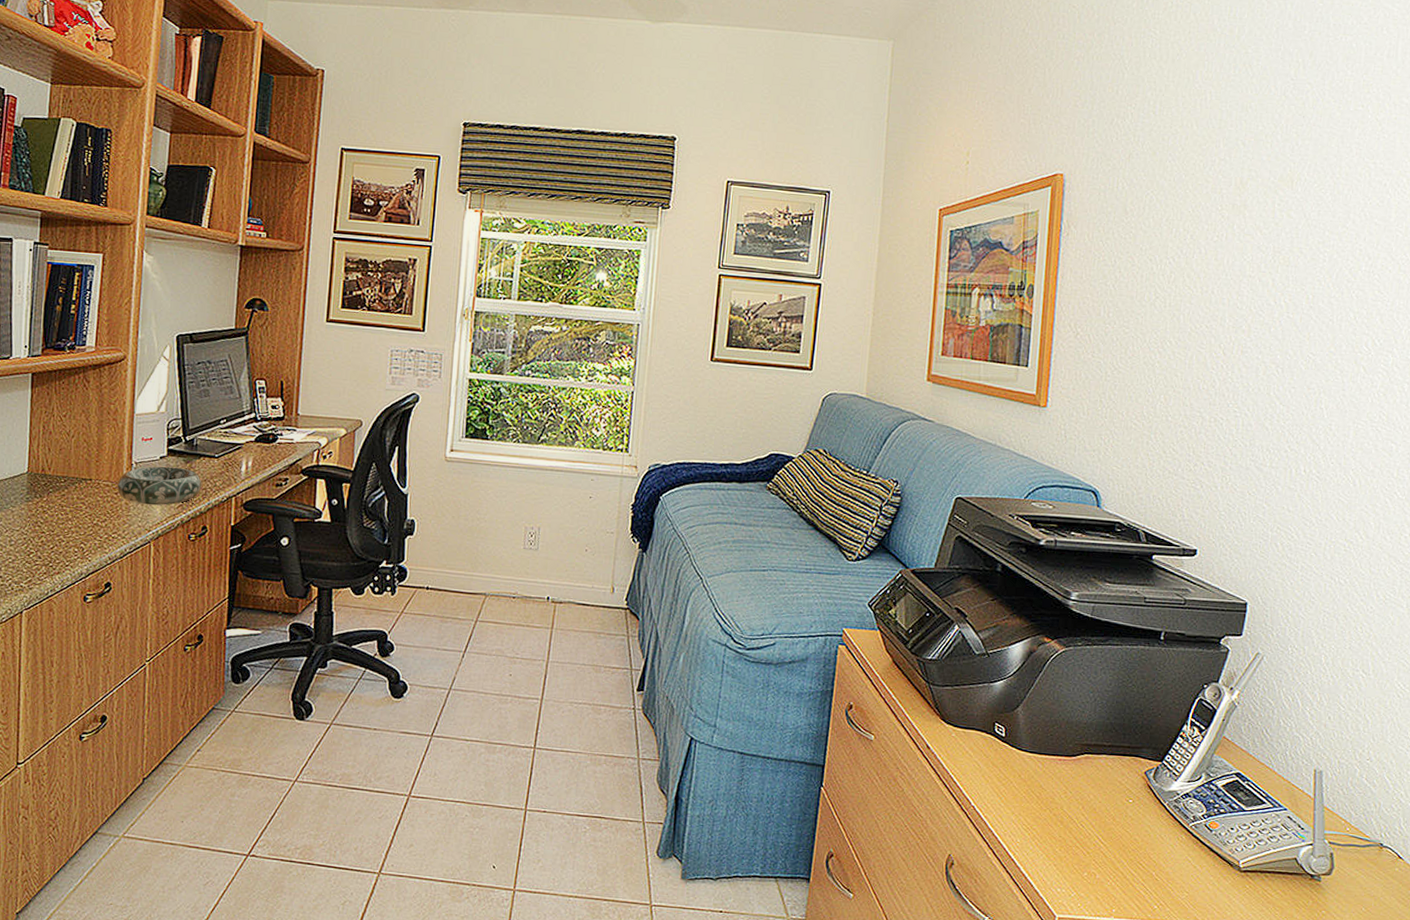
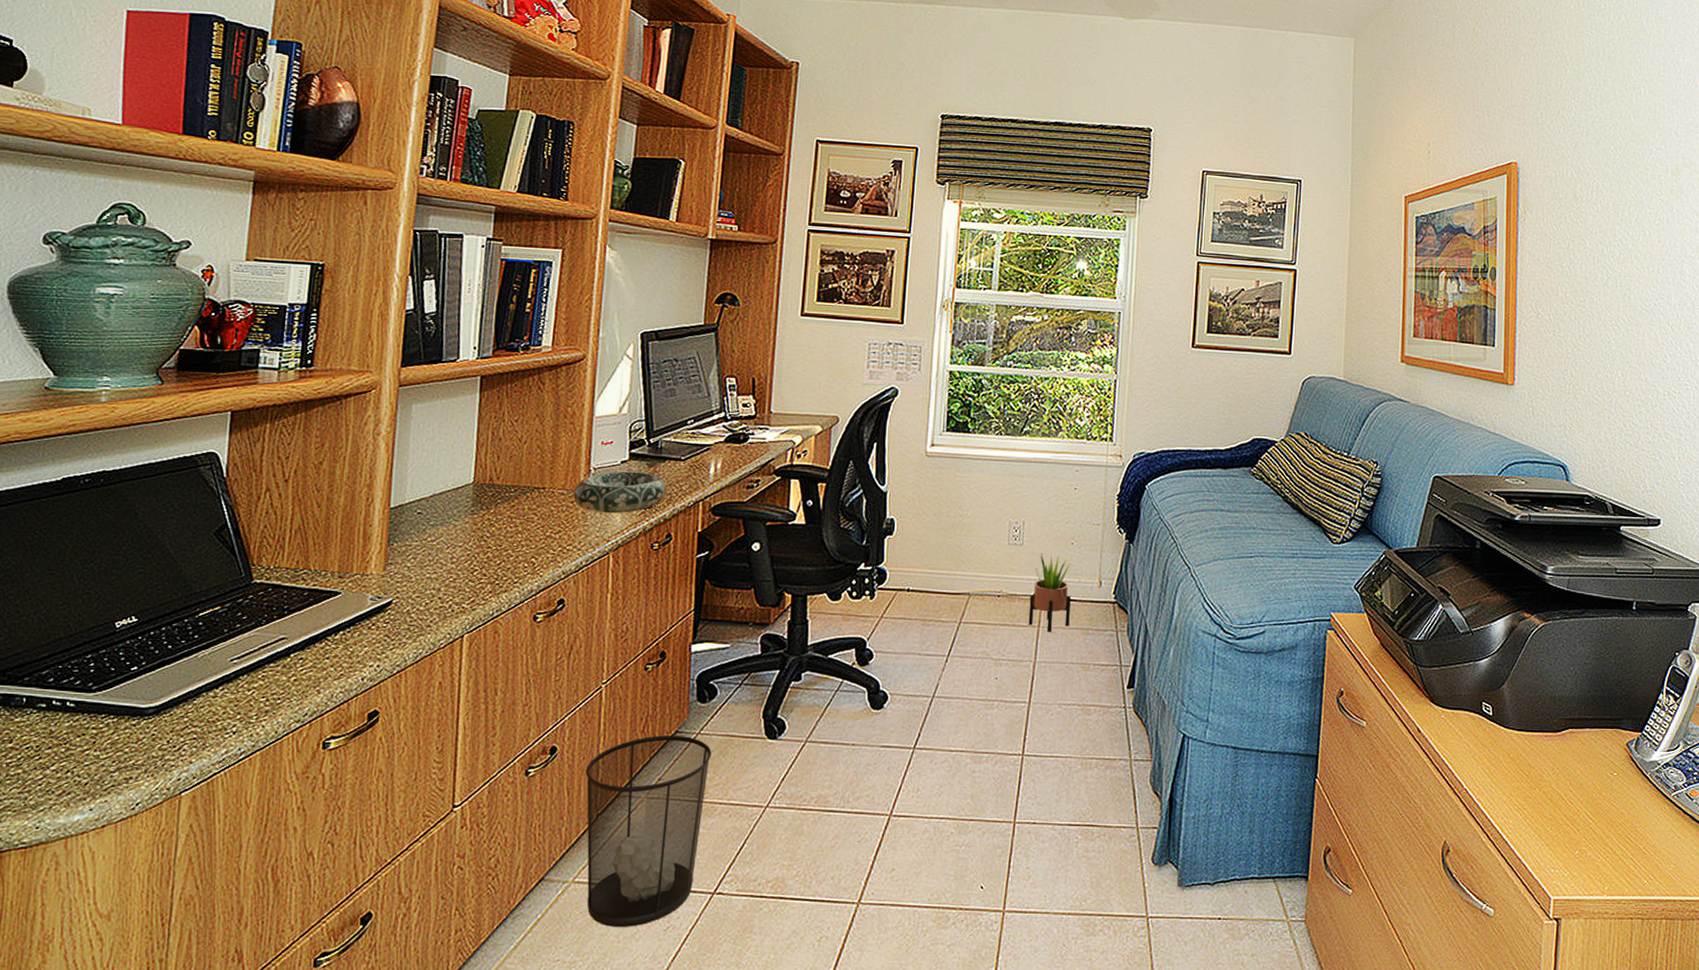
waste bin: none [133,711,245,880] -> present [586,735,712,927]
potted plant: none [542,558,584,634] -> present [1028,553,1071,632]

